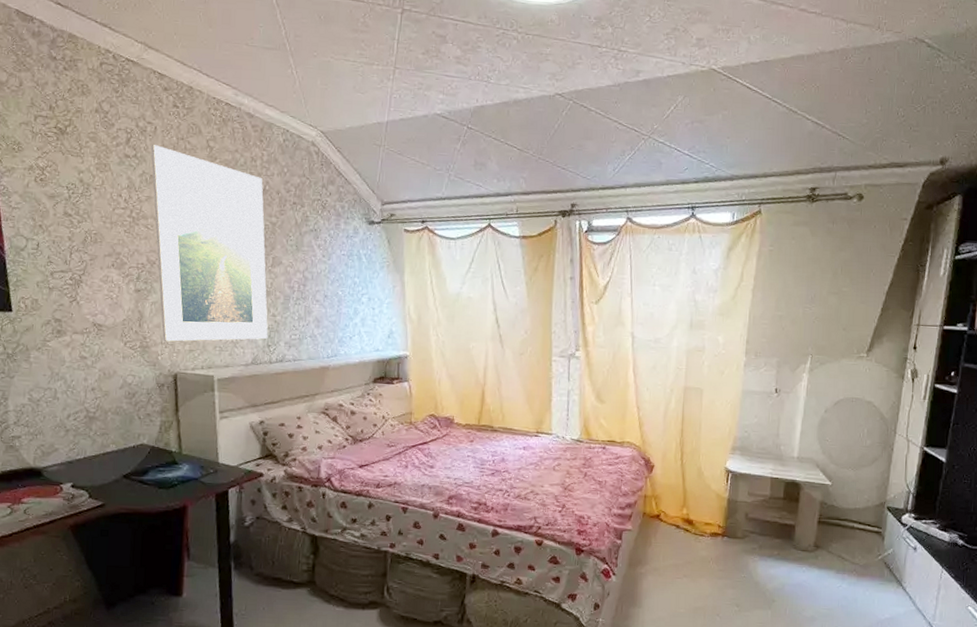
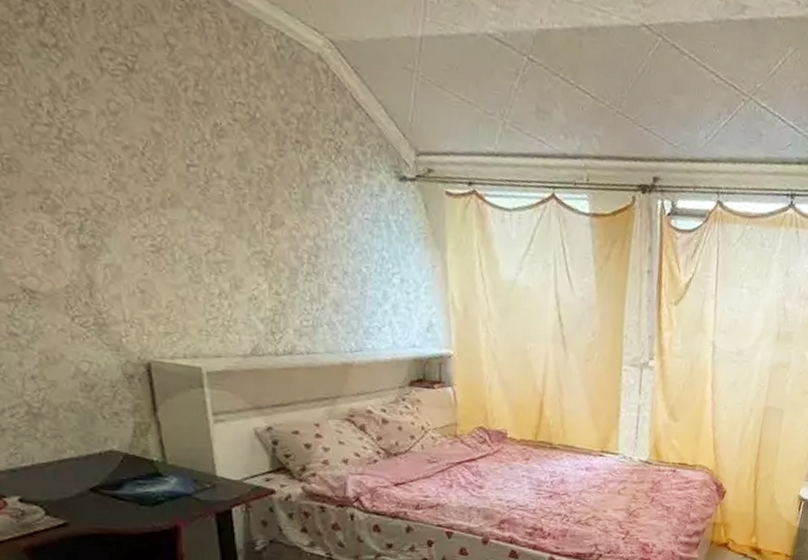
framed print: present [151,145,268,342] -> none [79,31,272,324]

